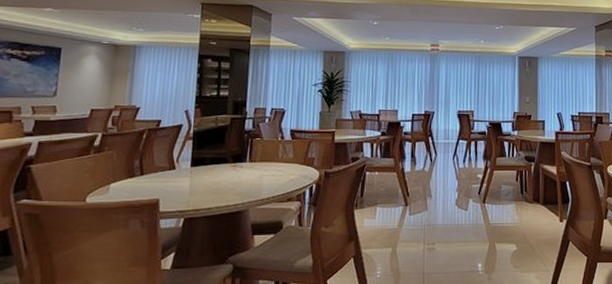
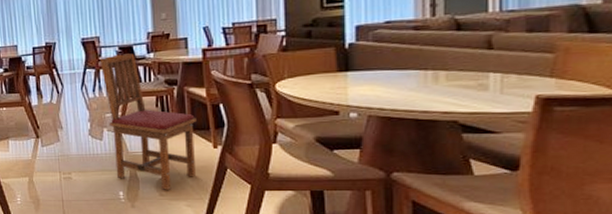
dining chair: none [472,129,548,262] -> present [99,53,197,190]

